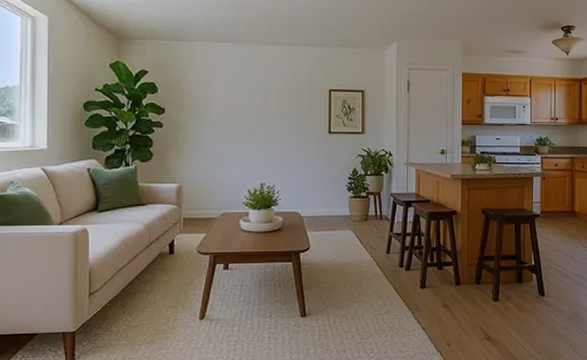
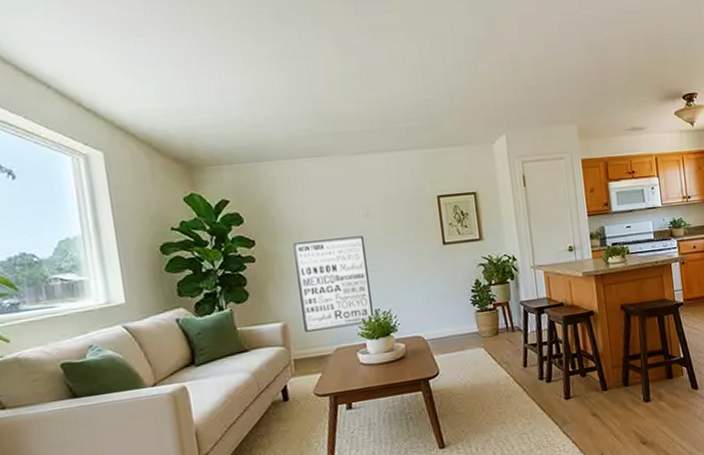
wall art: none [197,115,260,195] -> present [293,235,375,332]

